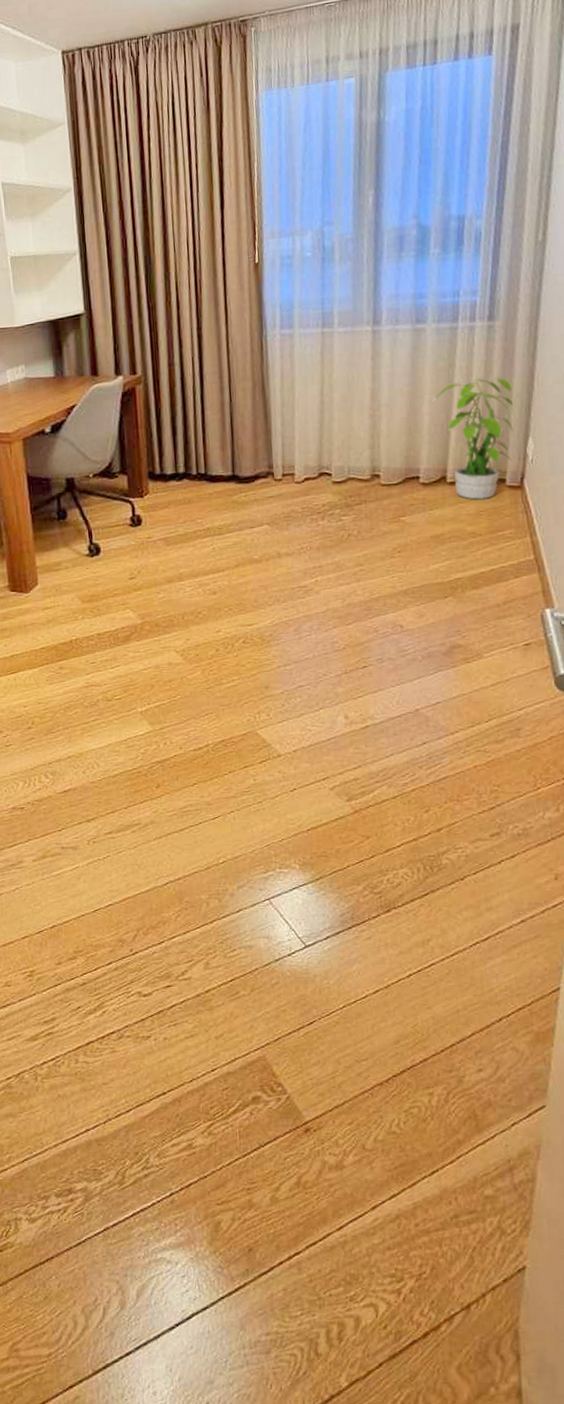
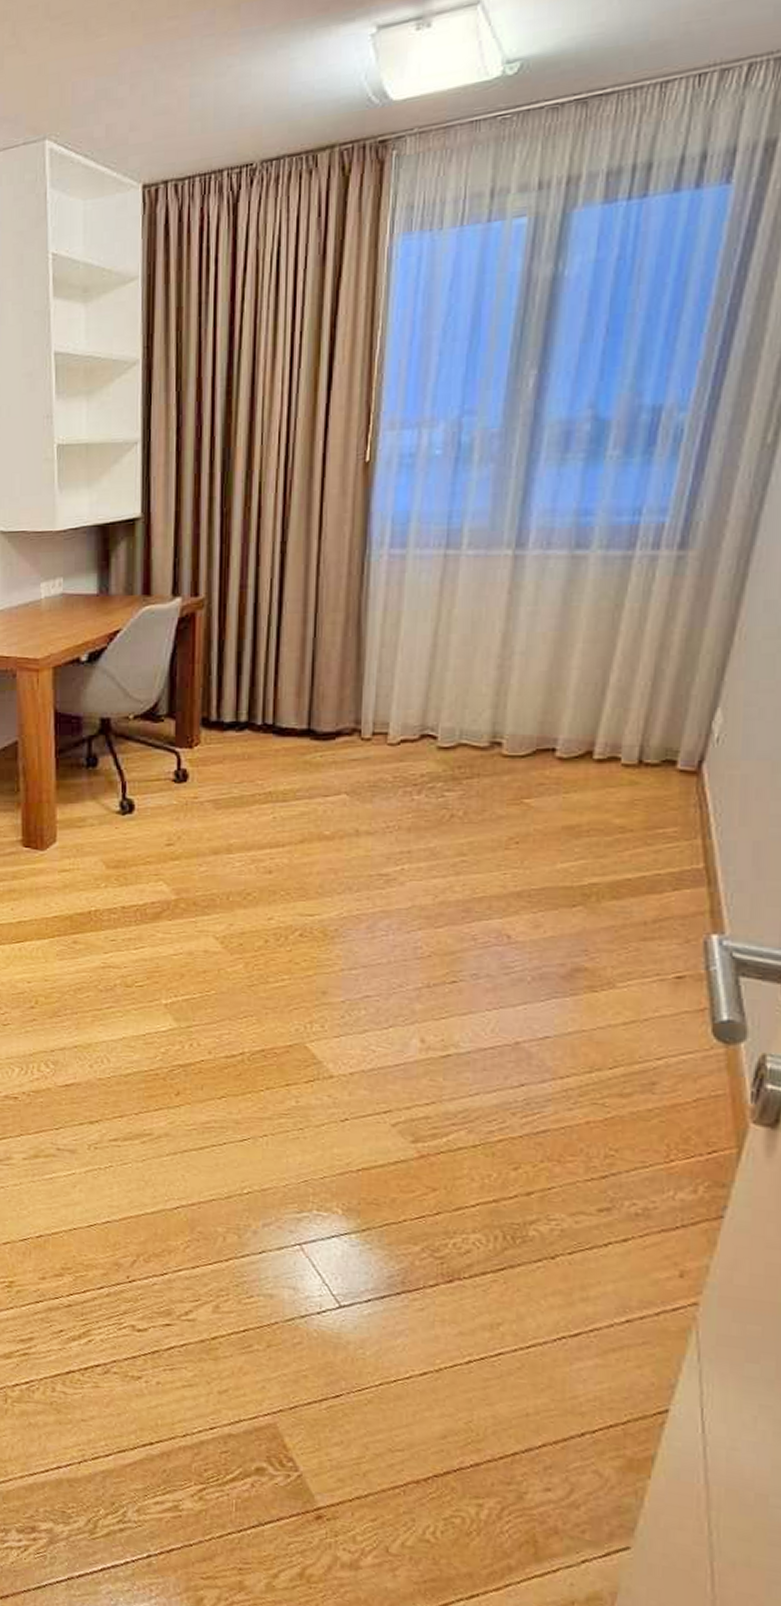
potted plant: present [432,375,514,500] -> none [586,620,702,785]

